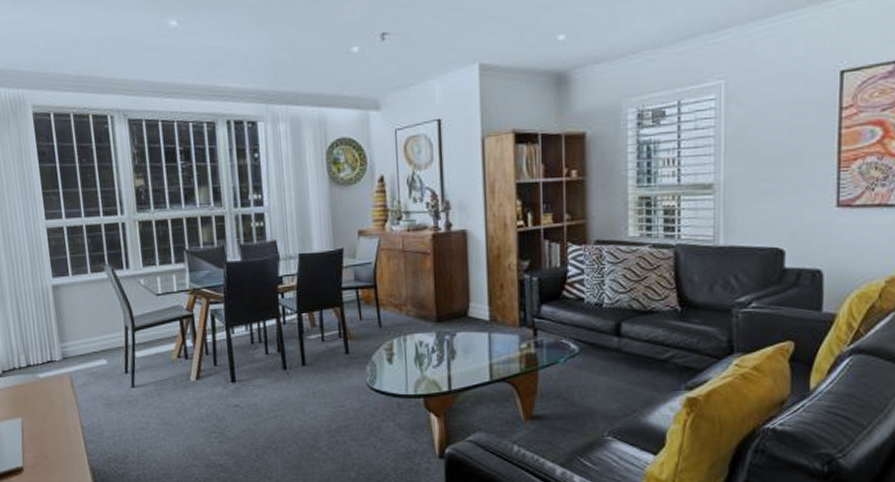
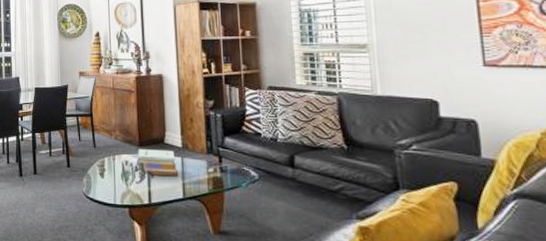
books: none [434,324,485,357] -> present [137,149,179,177]

